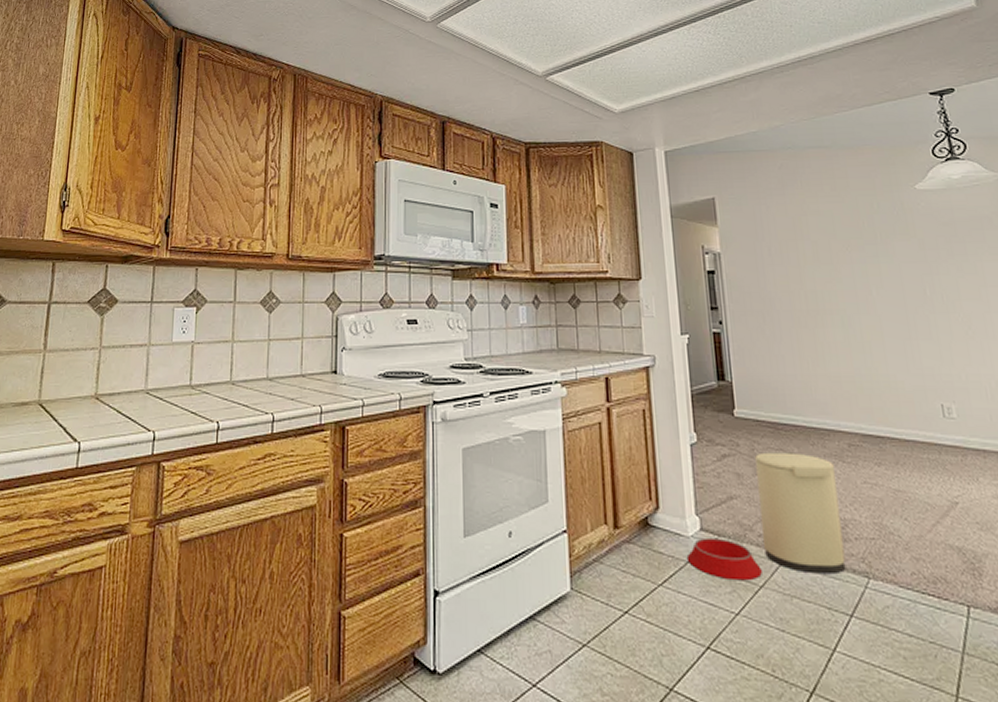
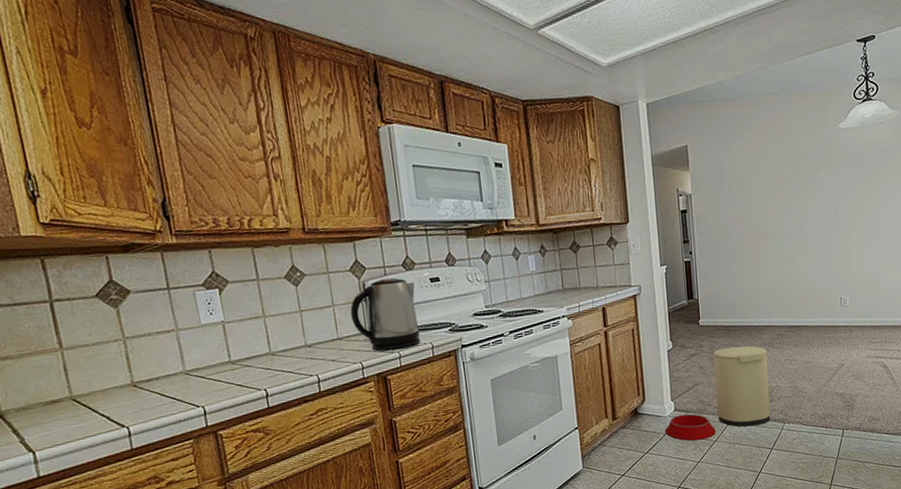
kettle: none [318,314,389,398] -> present [350,277,421,353]

